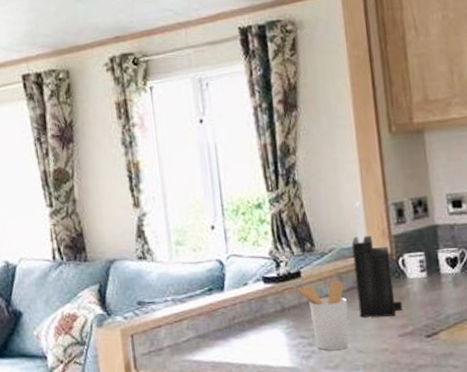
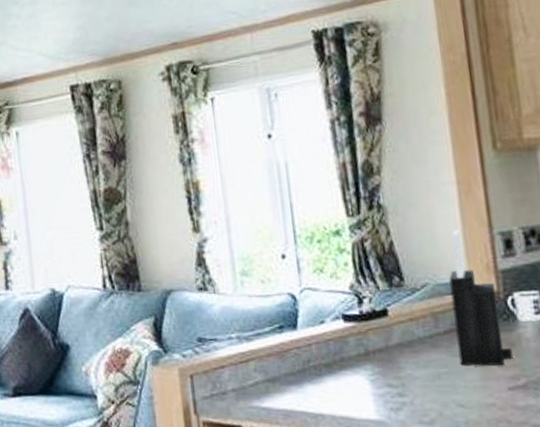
utensil holder: present [292,280,349,351] -> none [378,321,448,403]

